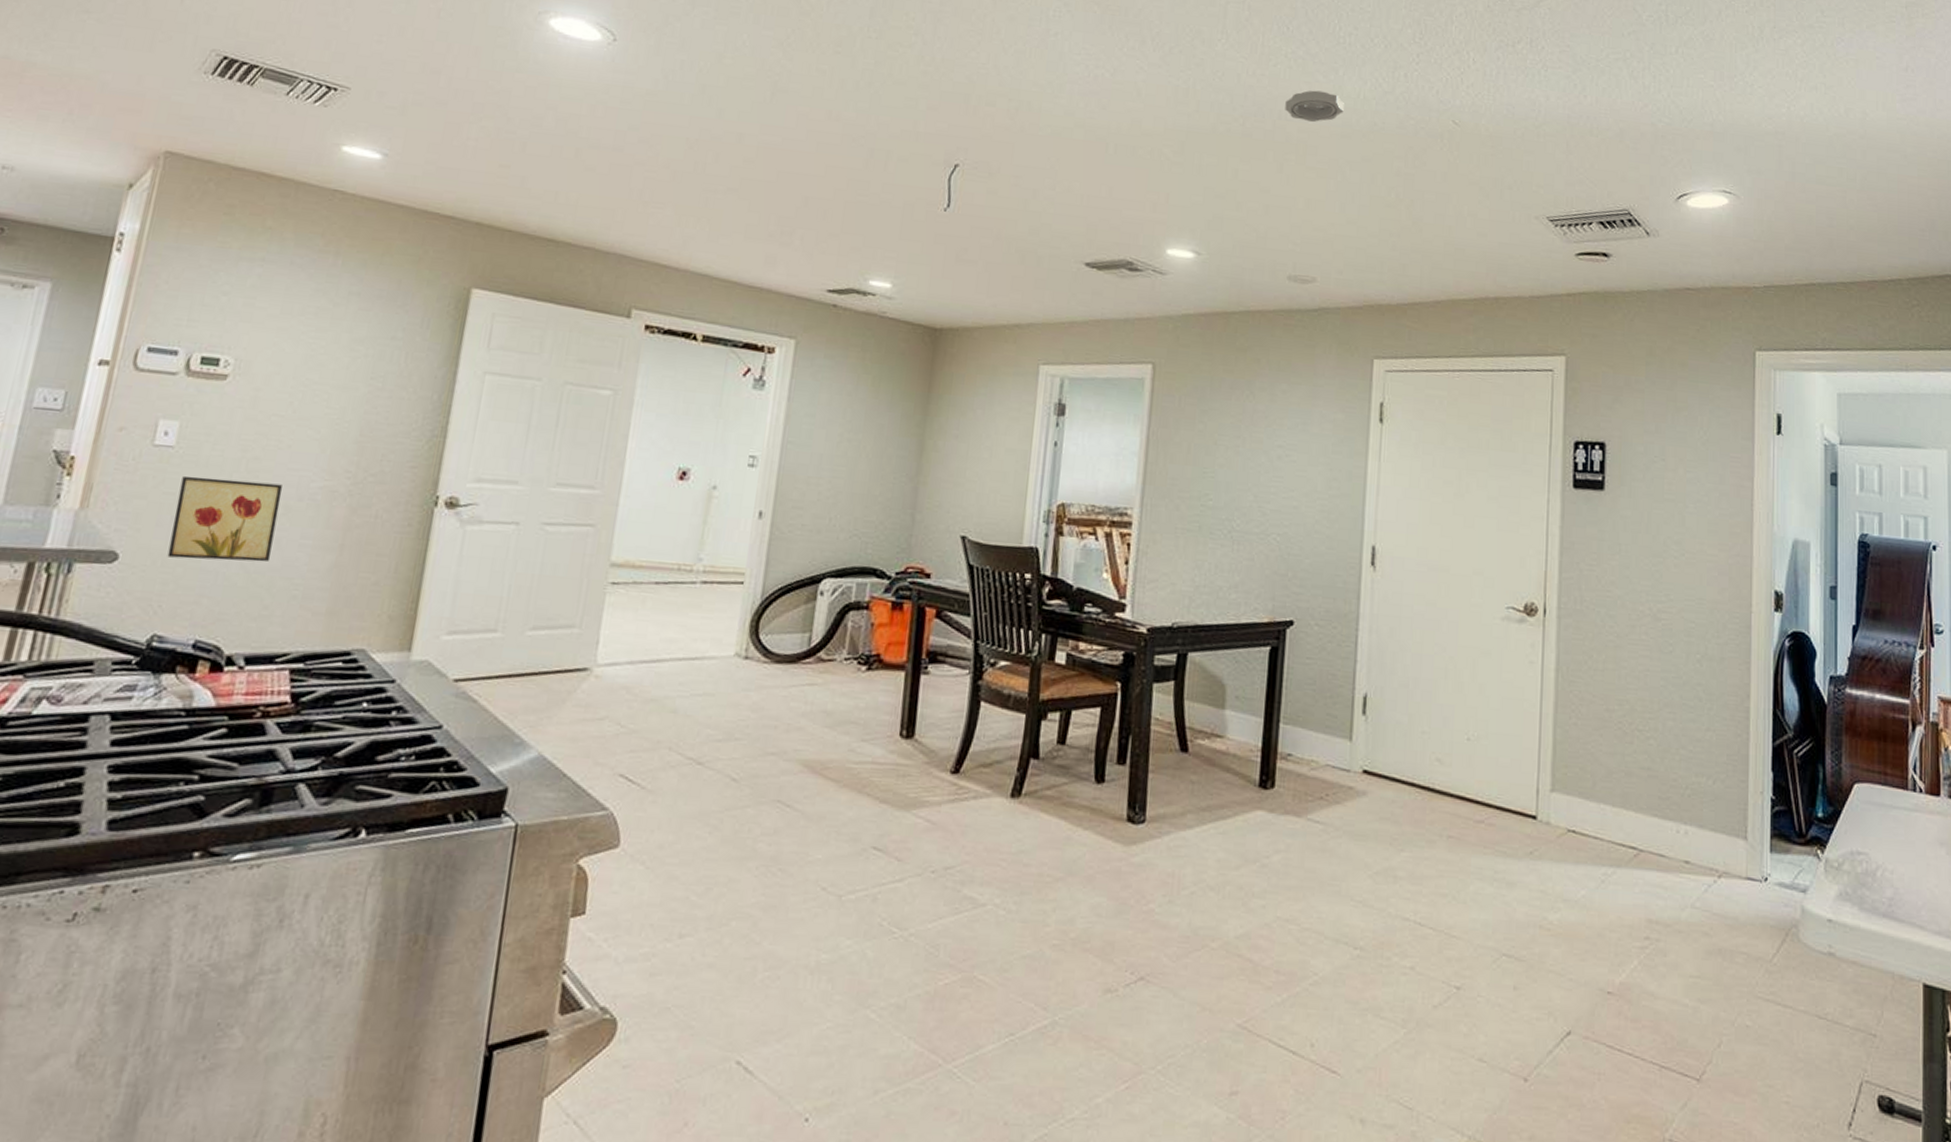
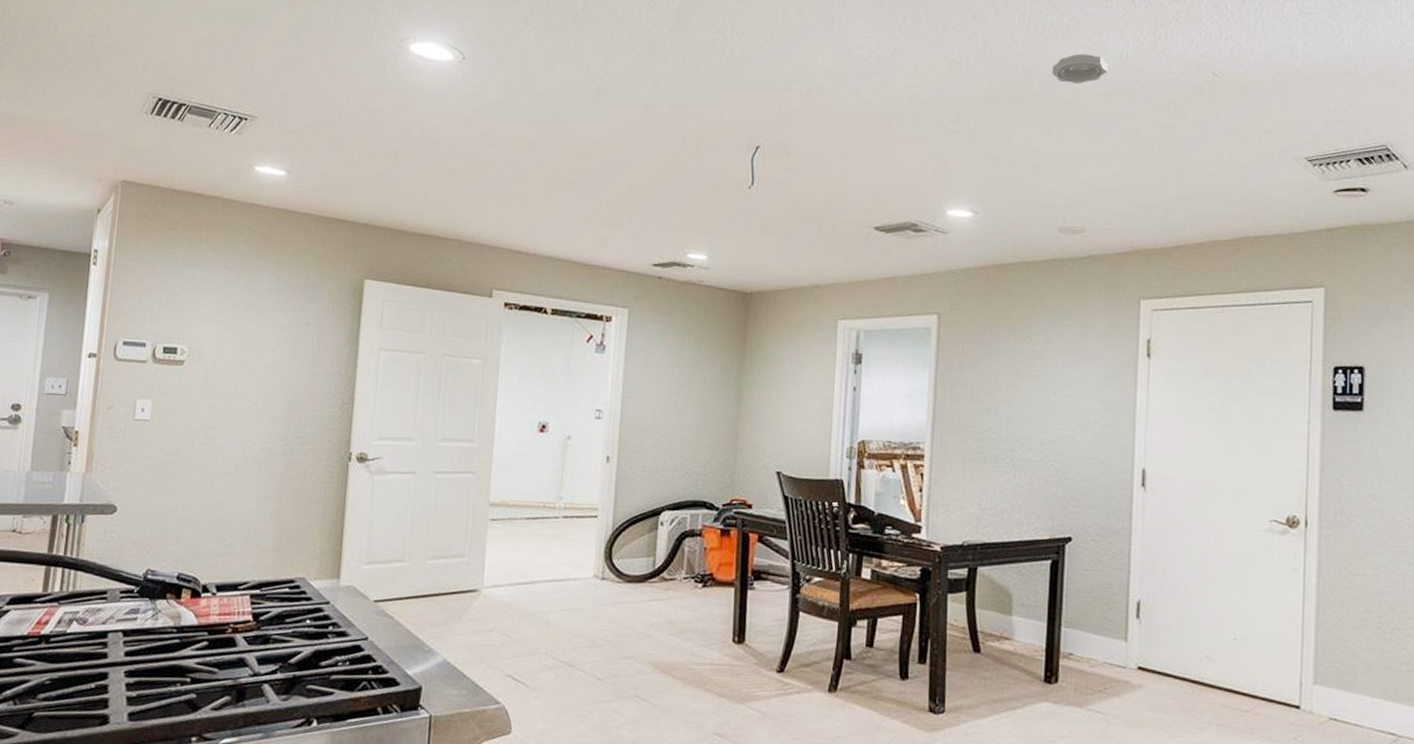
wall art: present [167,475,283,562] -> none [152,443,233,510]

